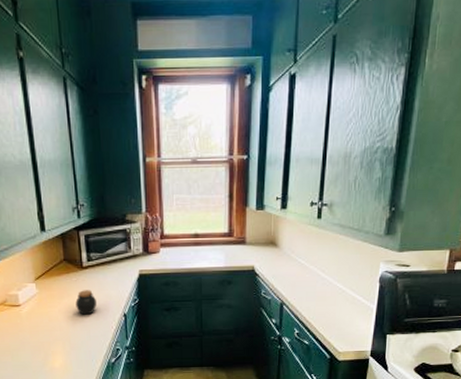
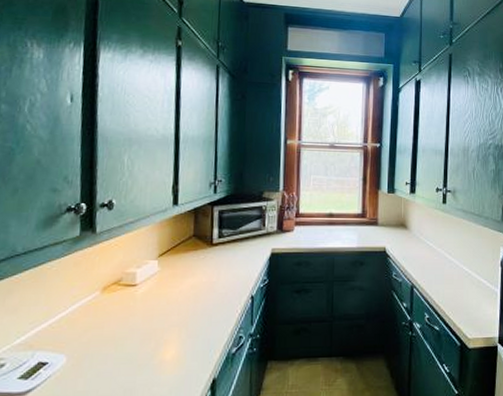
jar: present [75,290,98,315] -> none [199,269,224,297]

